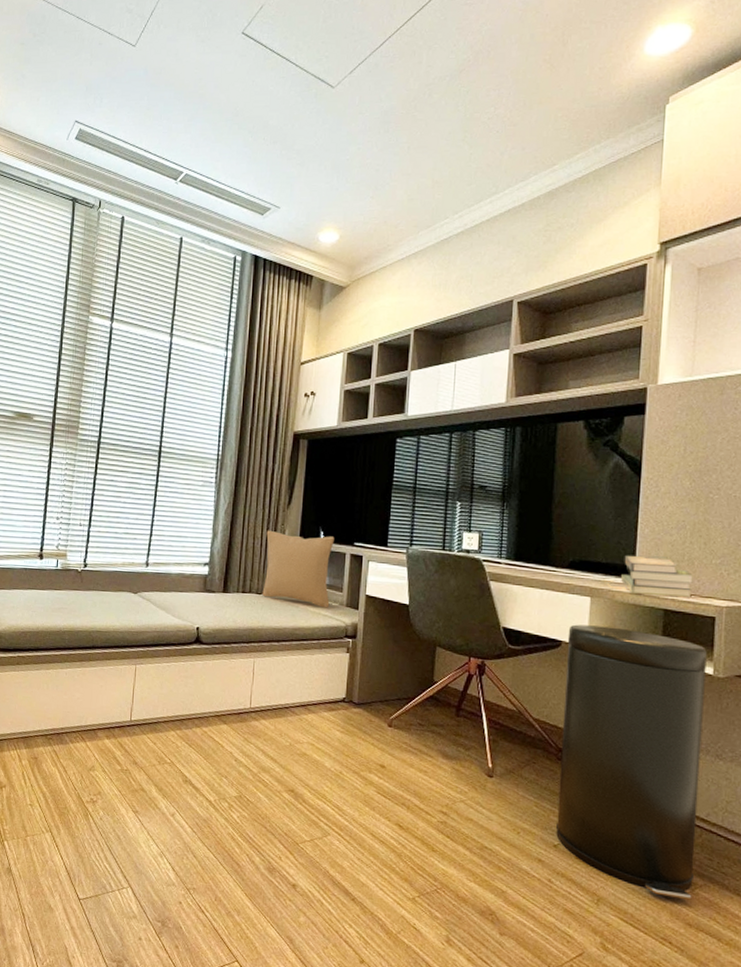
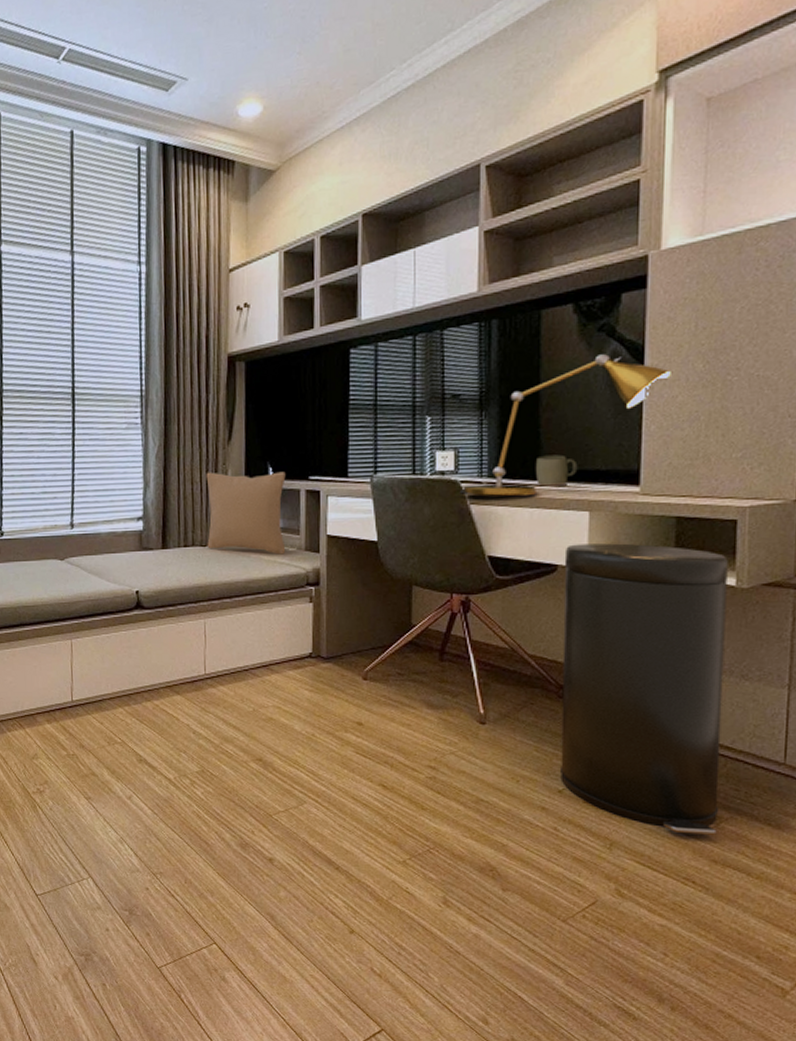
desk lamp: none [481,465,665,579] -> present [459,354,673,497]
mug: none [546,545,583,573] -> present [535,454,578,487]
books: present [621,555,693,597] -> none [625,456,710,502]

